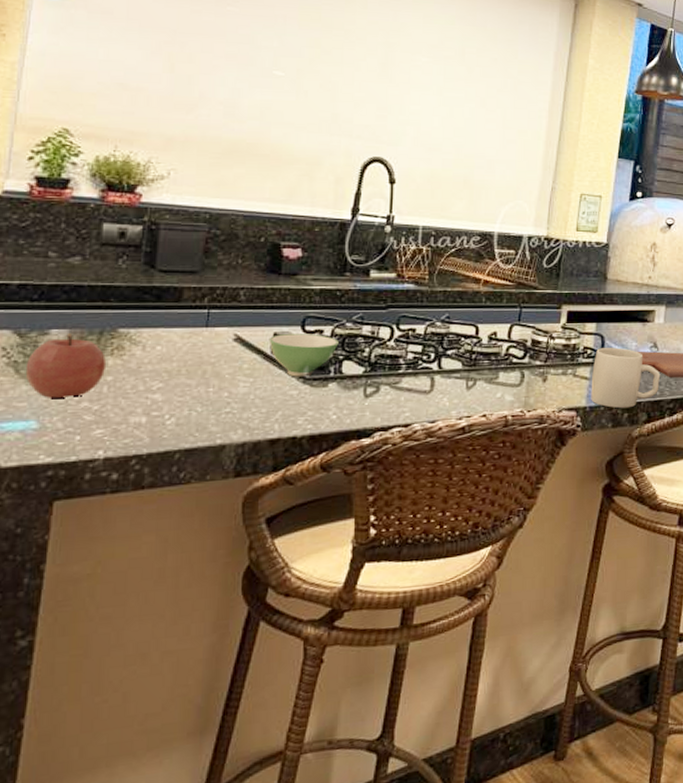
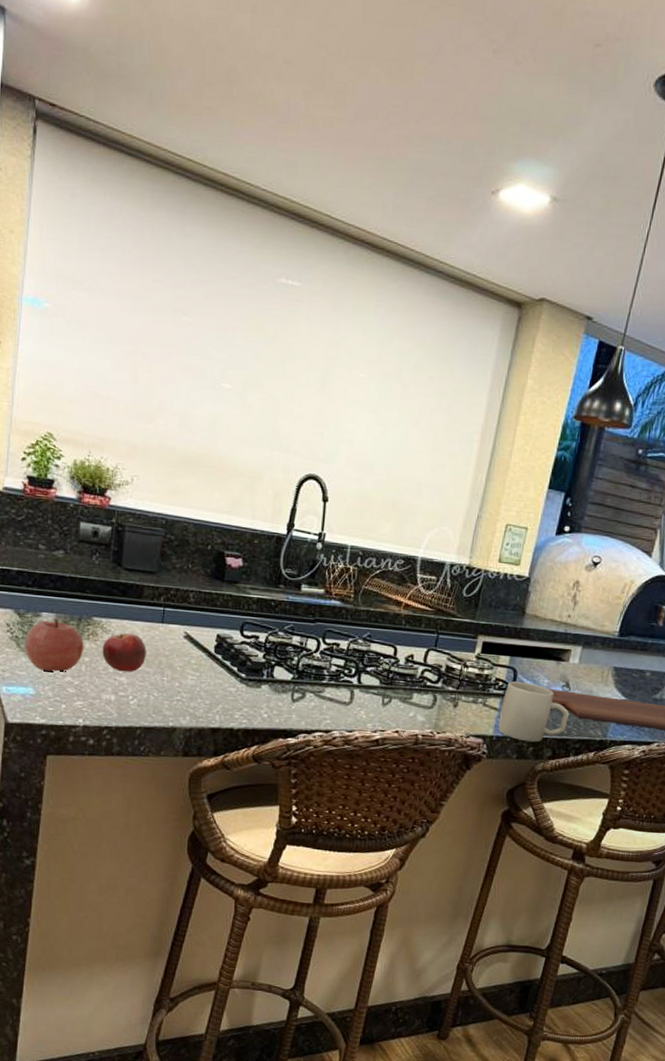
fruit: none [130,343,187,388] -> present [102,633,146,672]
bowl: present [268,333,339,377] -> none [212,636,272,677]

